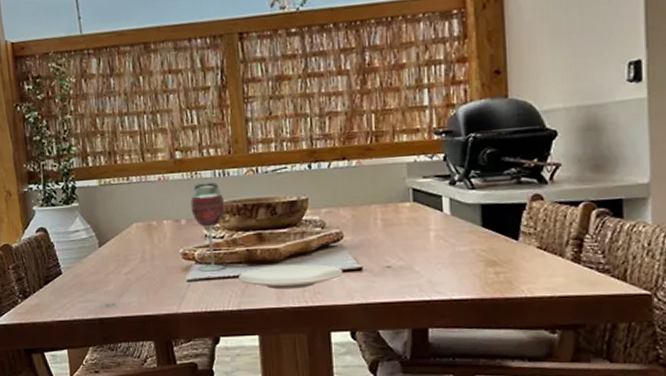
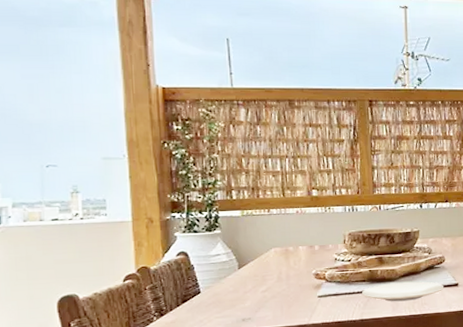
wineglass: present [190,182,227,272] -> none [324,216,353,289]

